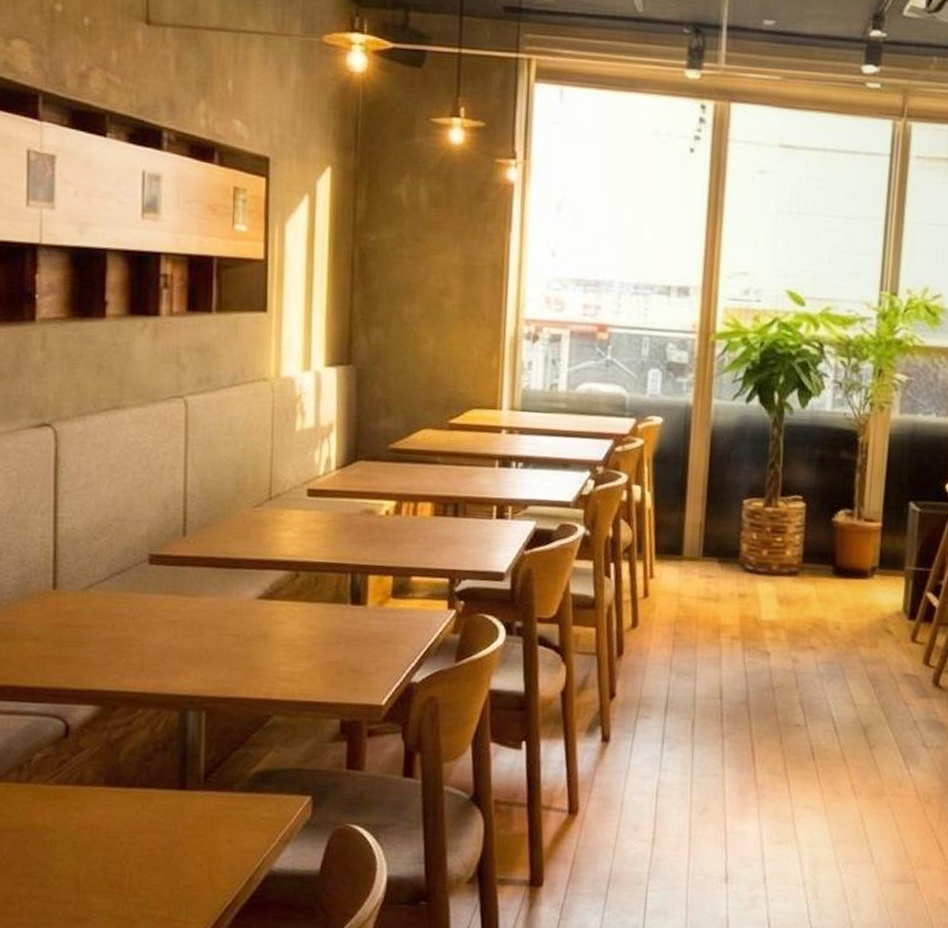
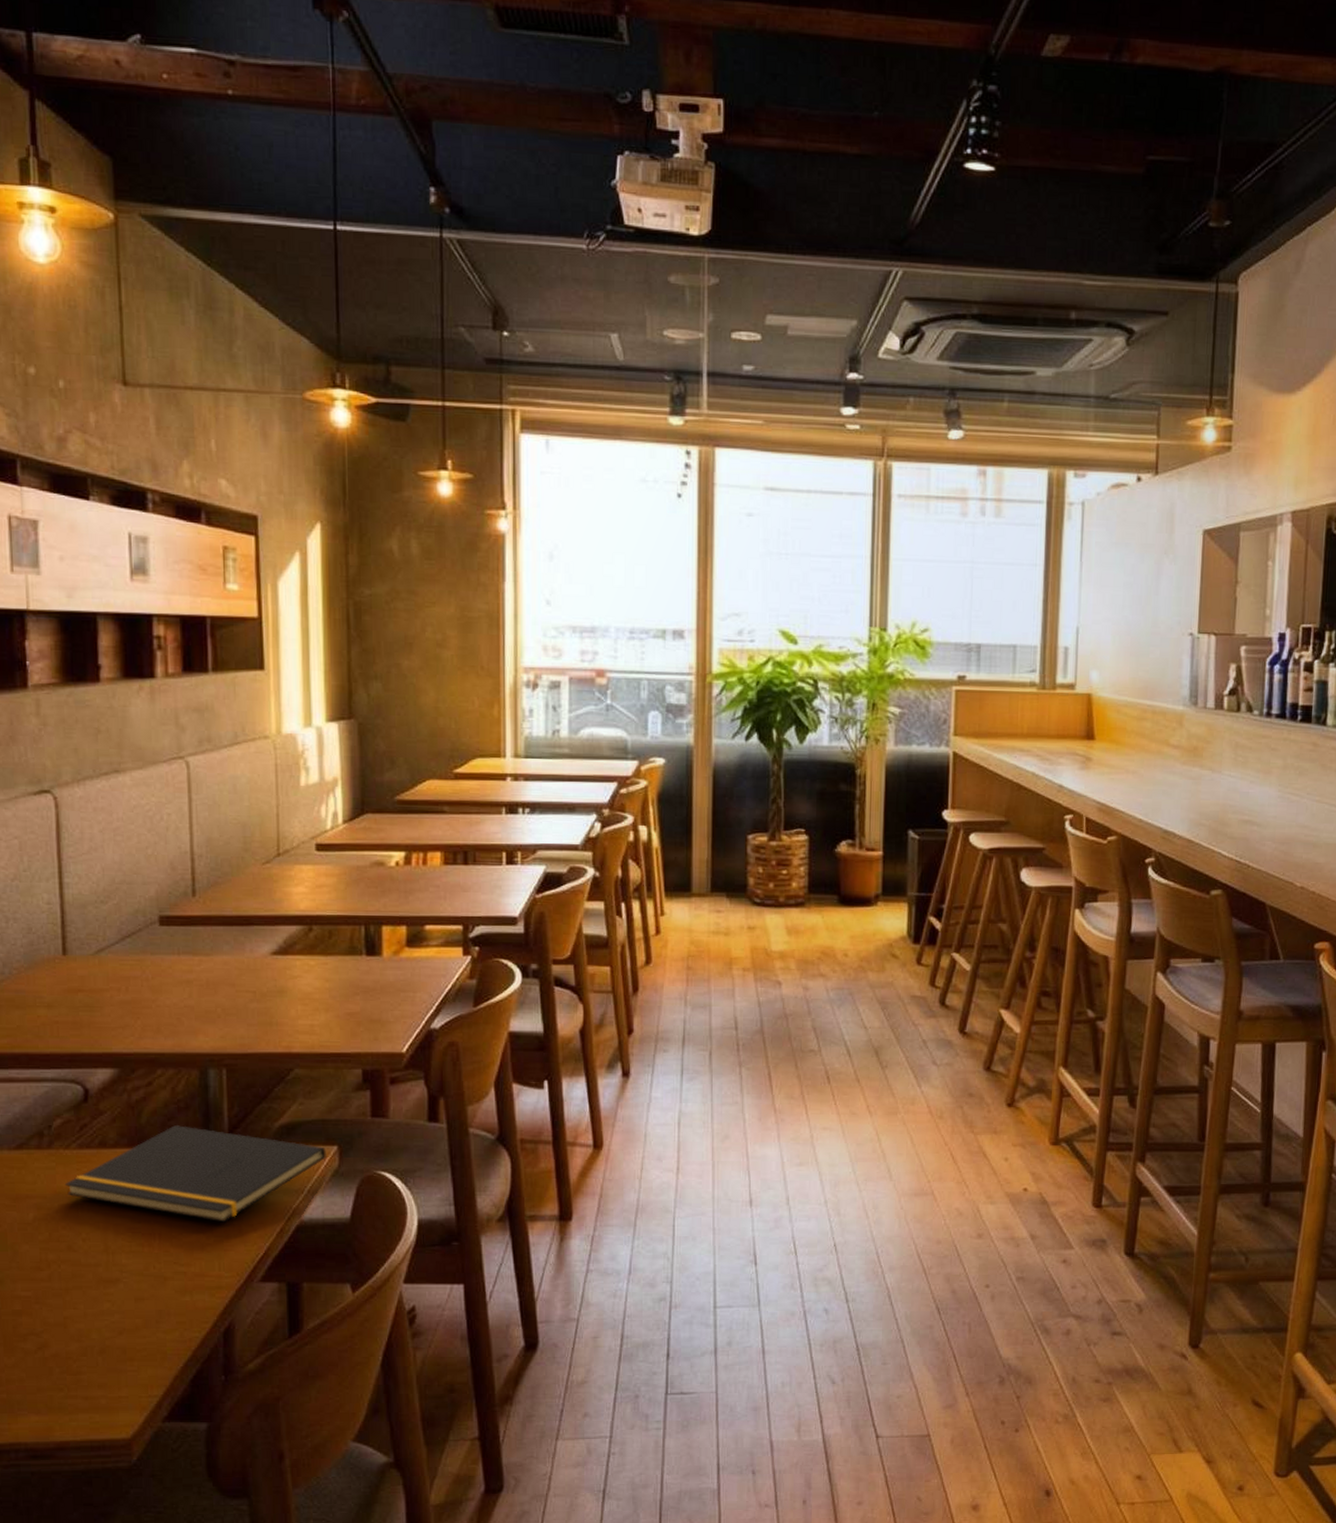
notepad: none [40,766,300,868] -> present [64,1125,327,1223]

